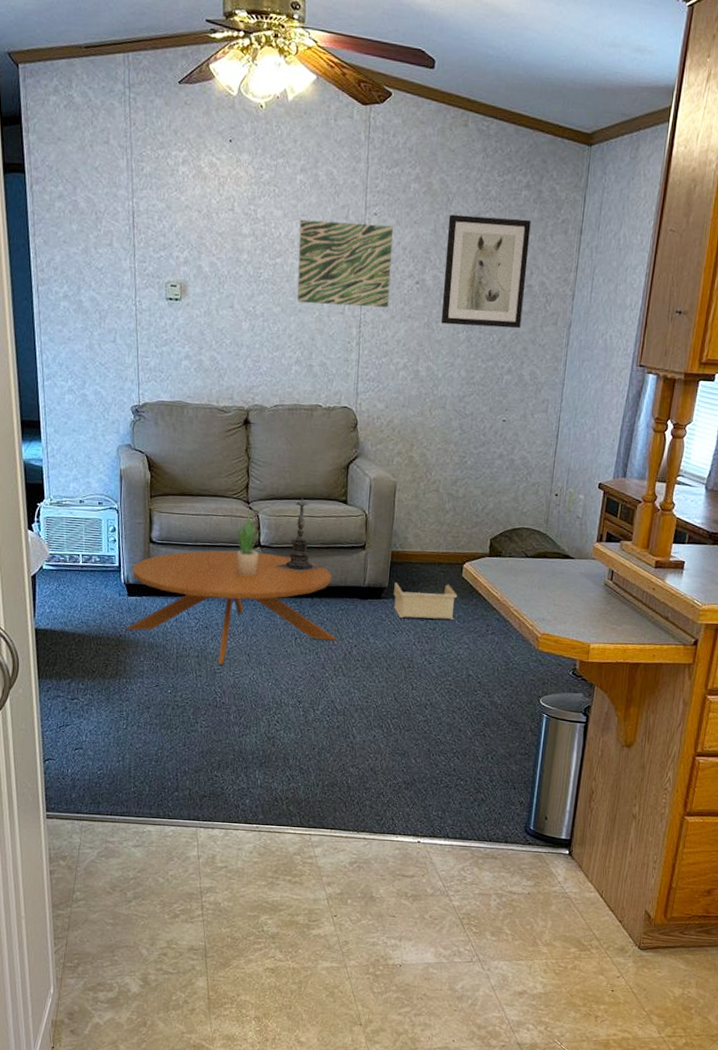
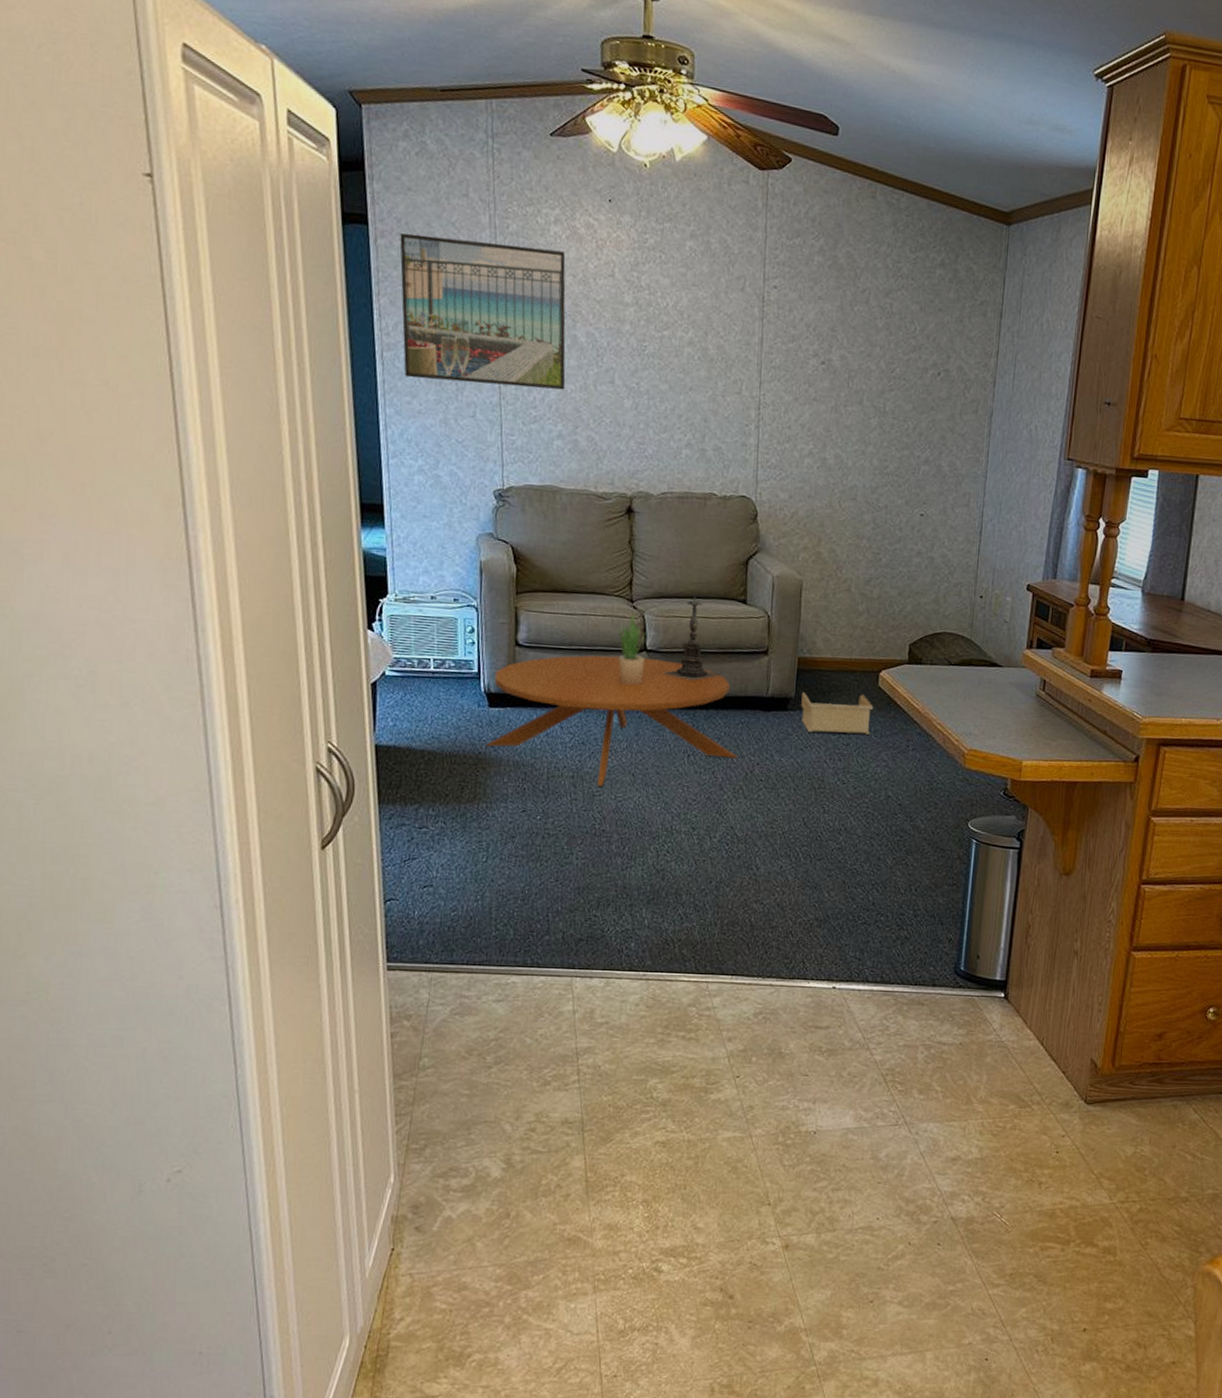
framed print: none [51,178,192,315] -> present [400,232,566,390]
wall art: present [297,219,393,308] -> none [687,289,795,389]
wall art: present [440,214,531,329] -> none [849,290,947,416]

